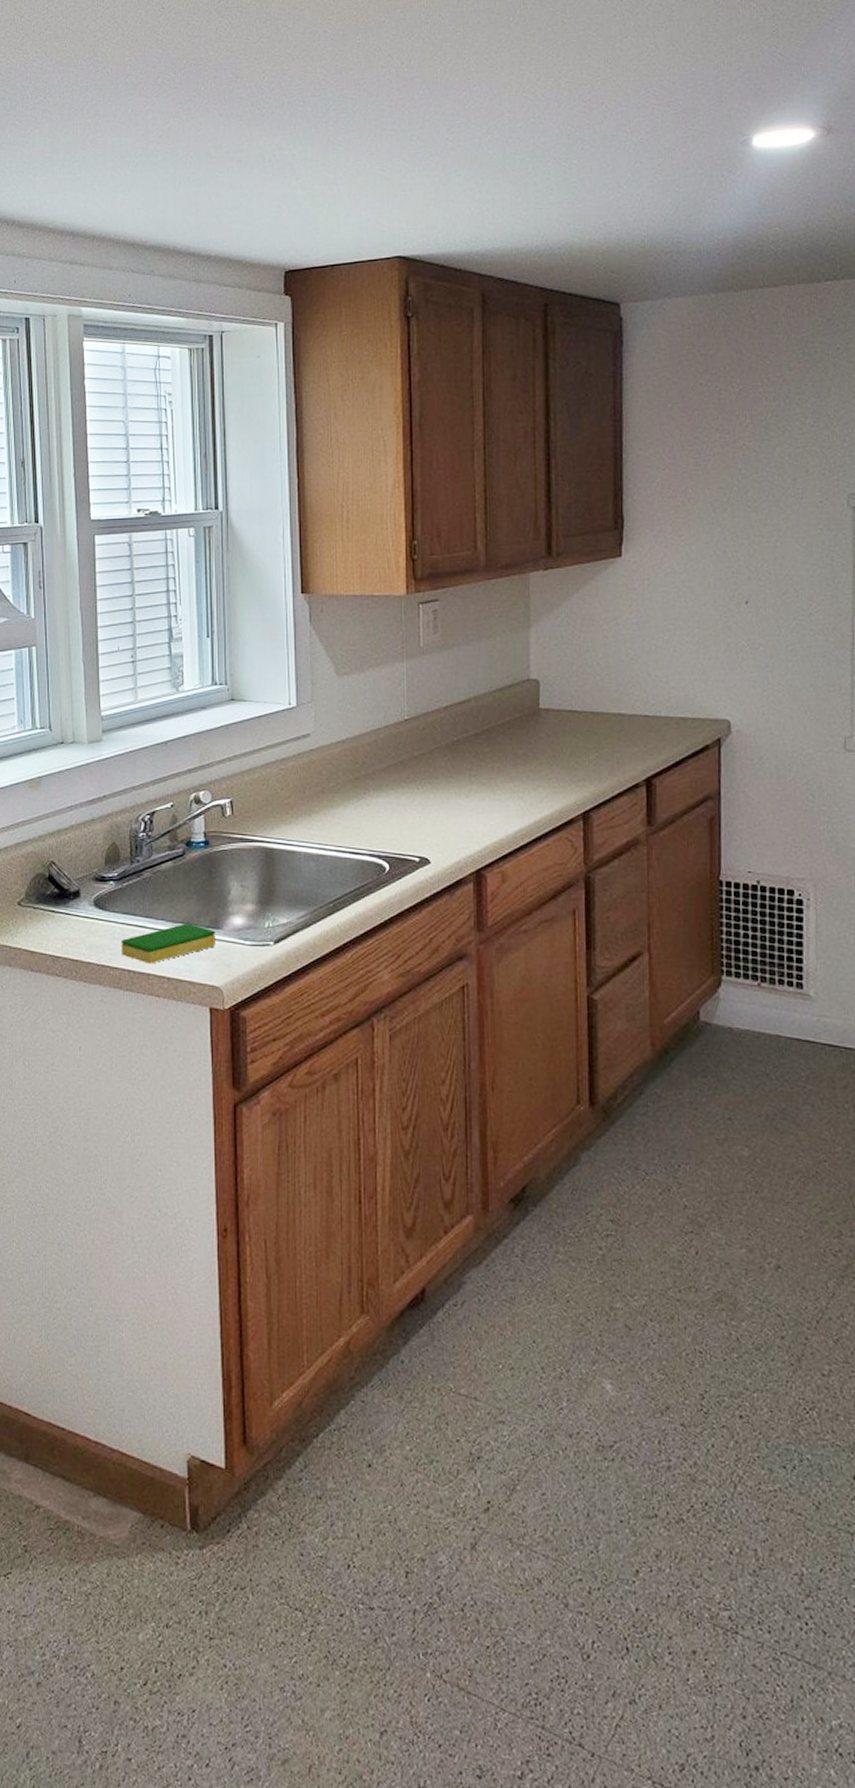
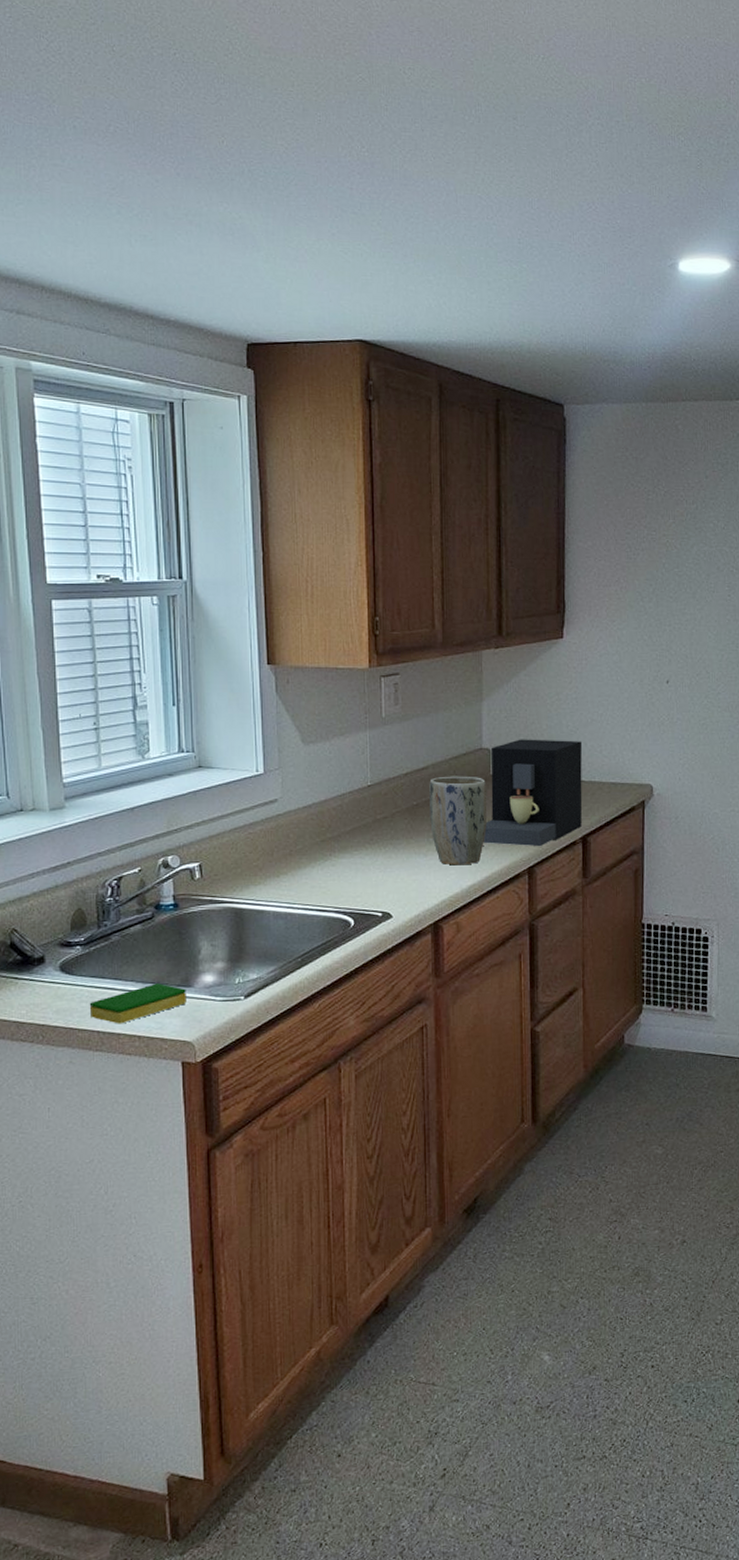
plant pot: none [471,709,536,808] -> present [429,776,488,866]
coffee maker: none [531,668,646,788] -> present [483,739,583,846]

